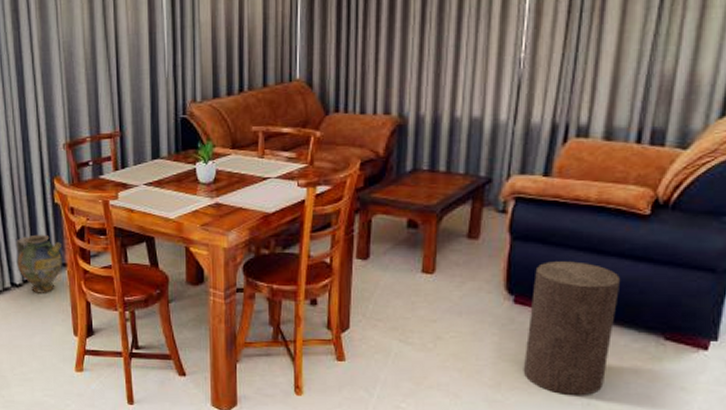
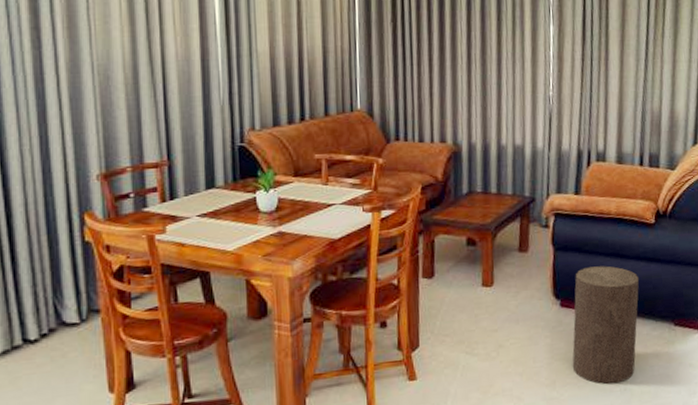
ceramic jug: present [16,234,62,293] -> none [31,278,94,348]

